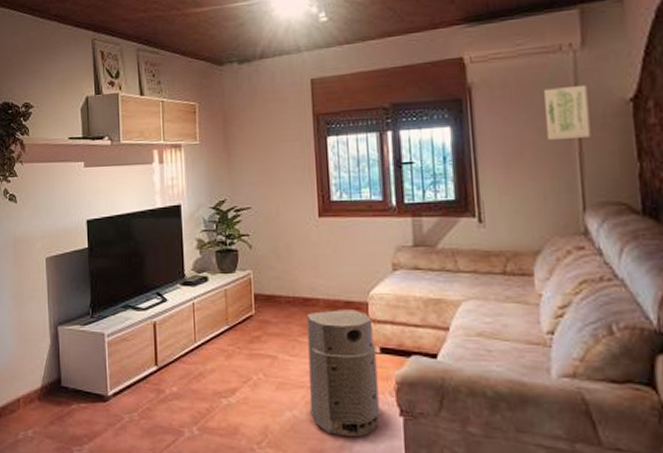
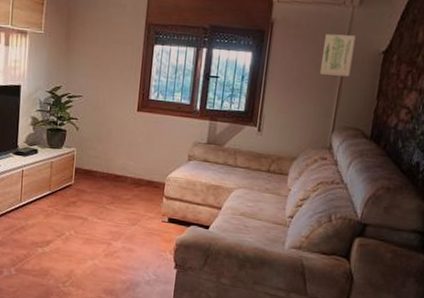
air purifier: present [306,309,380,438] -> none [107,186,166,282]

